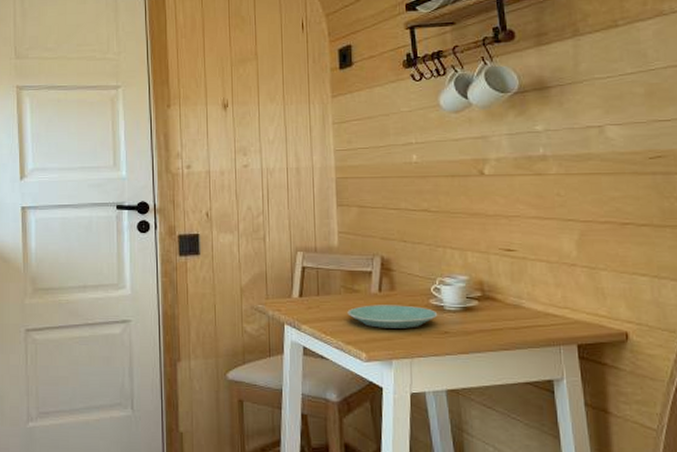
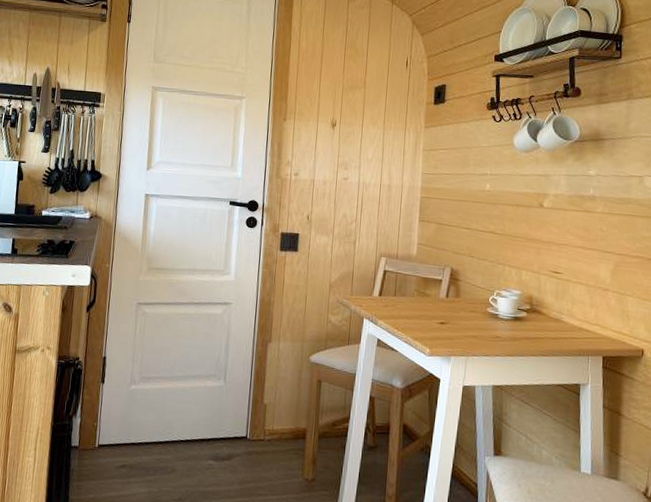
plate: present [347,305,438,328] -> none [418,308,493,331]

